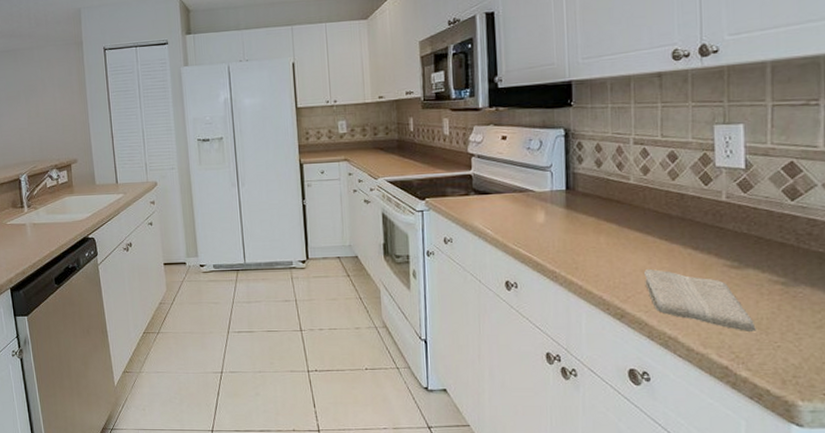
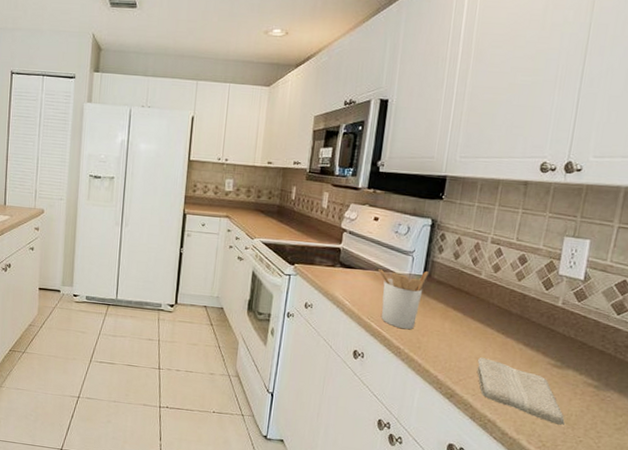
utensil holder: none [516,184,573,251] -> present [378,269,430,330]

